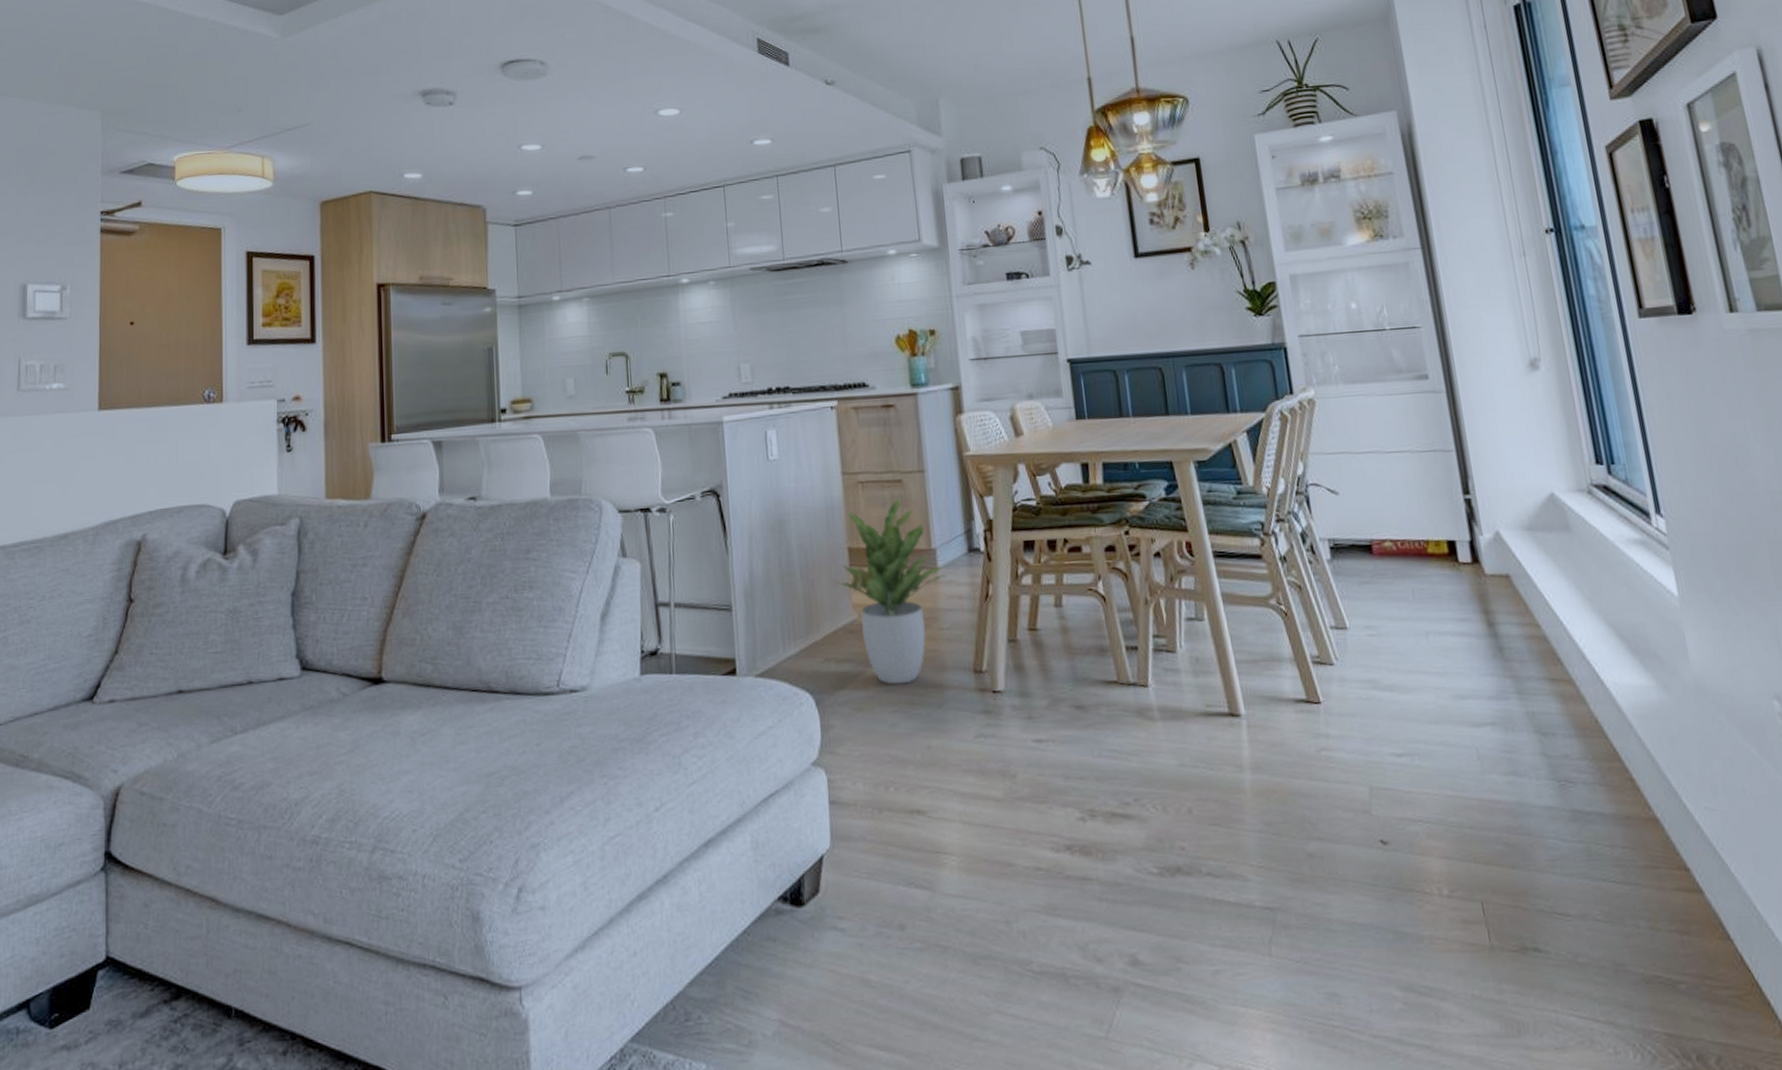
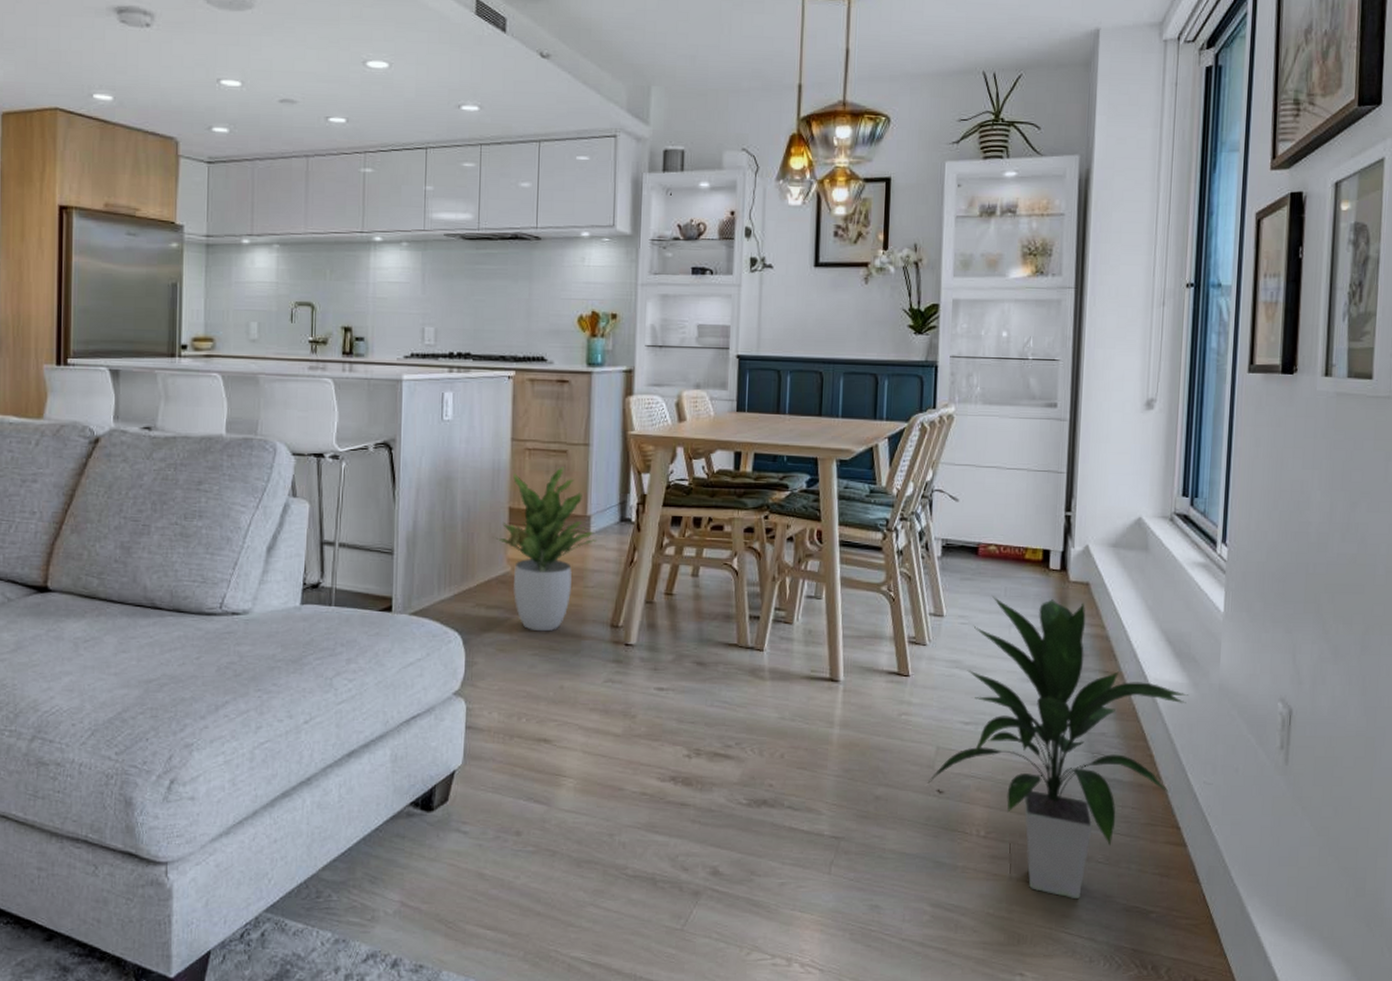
indoor plant: none [1366,598,1663,971] -> present [927,595,1188,900]

